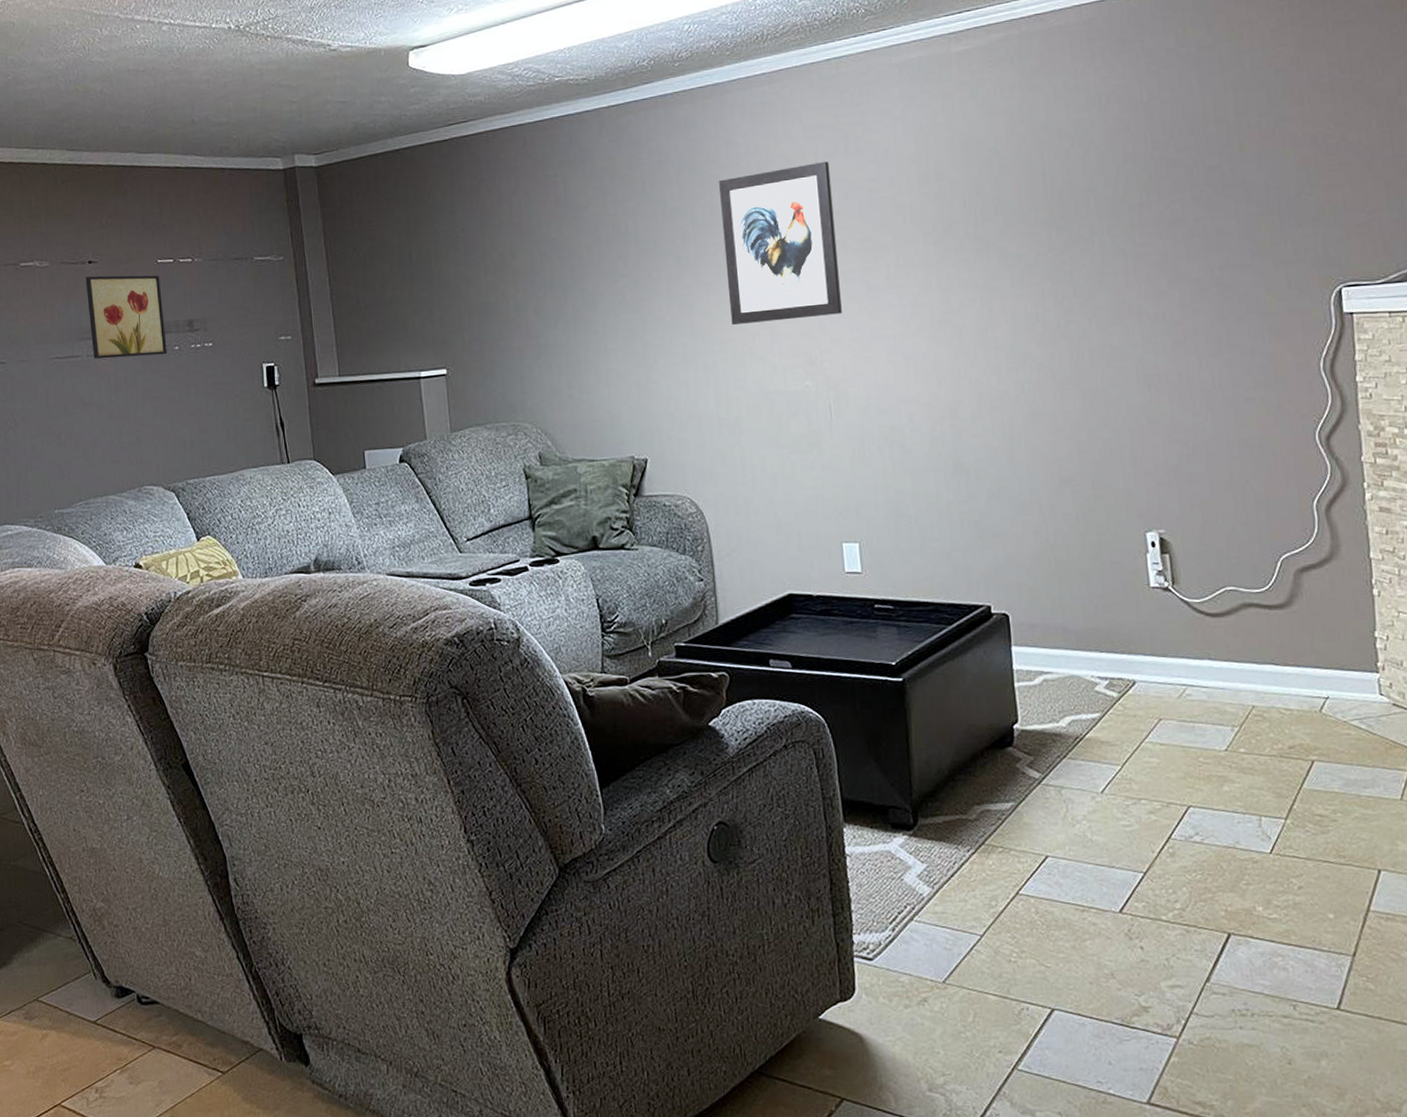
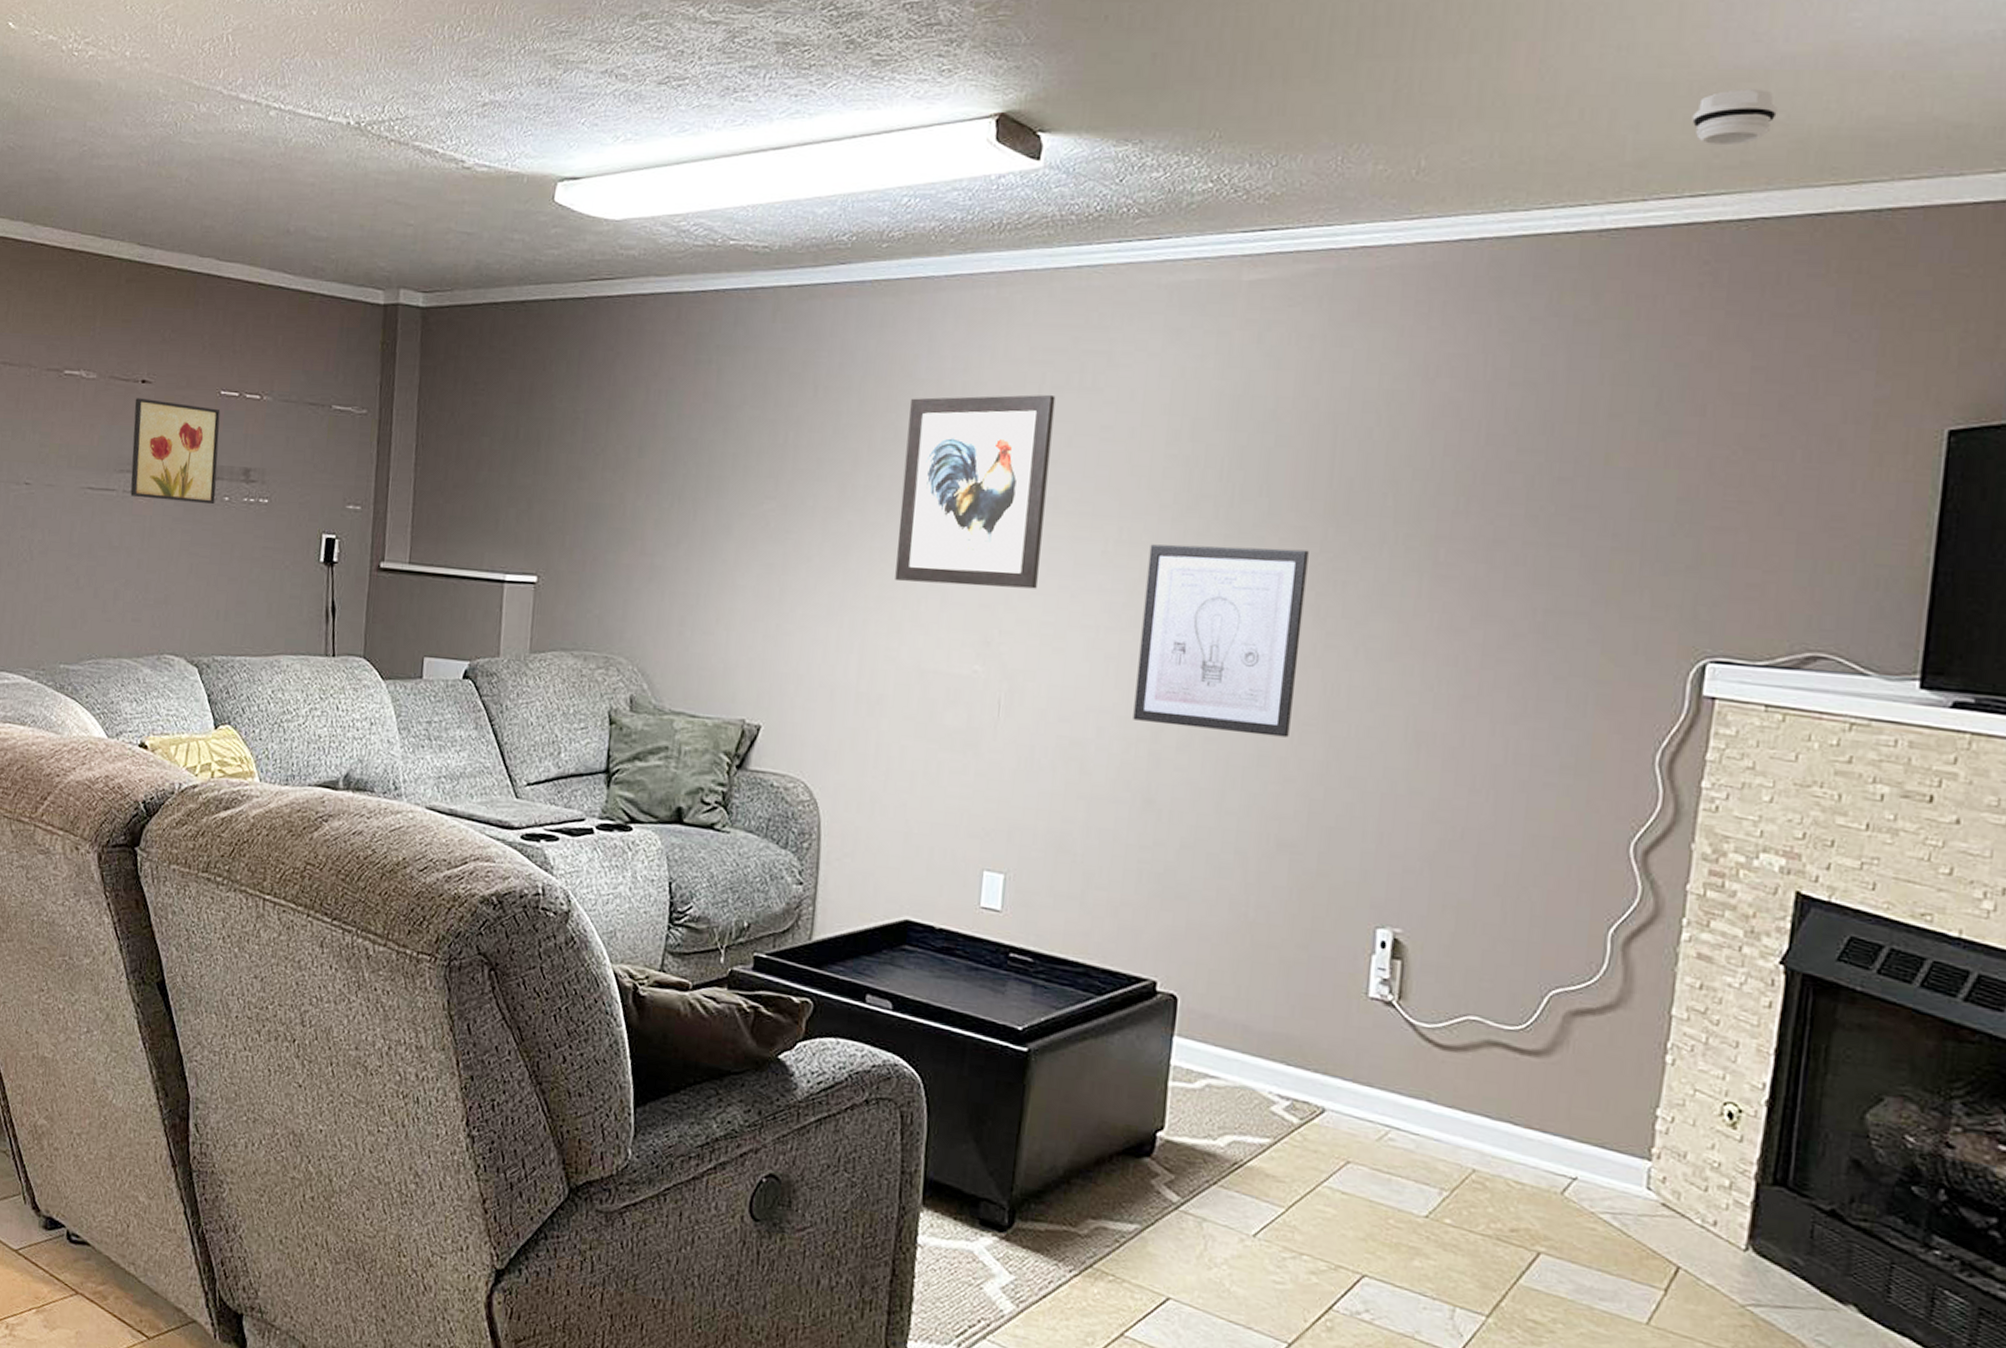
wall art: none [922,250,1053,404] -> present [1133,544,1309,738]

